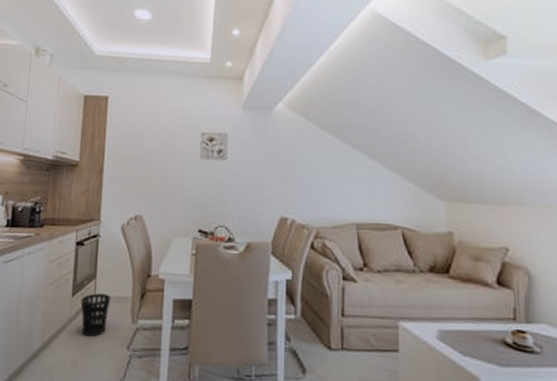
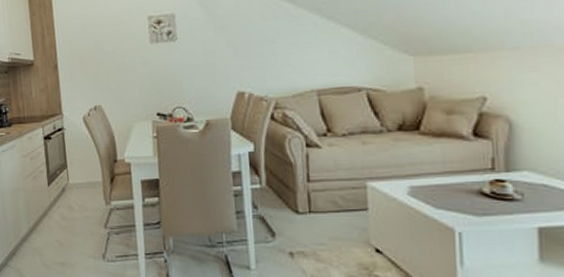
wastebasket: present [80,293,111,337] -> none [56,181,84,219]

